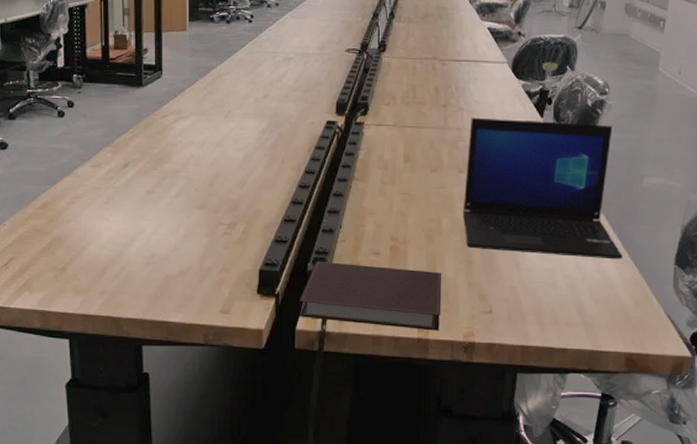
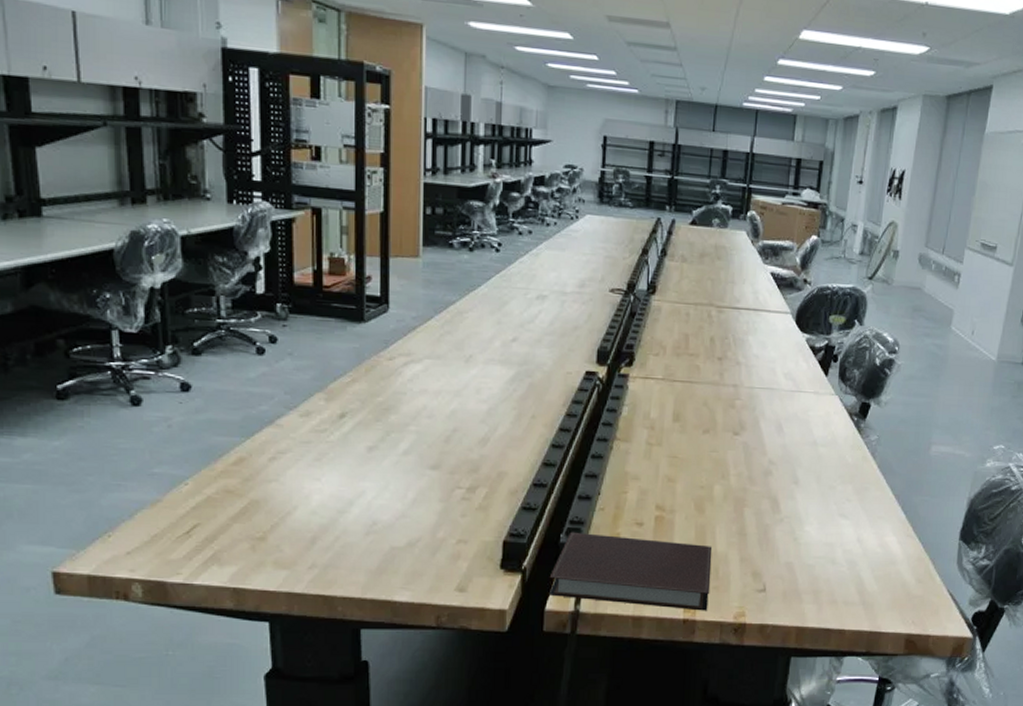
laptop: present [462,117,622,260] -> none [736,373,906,534]

